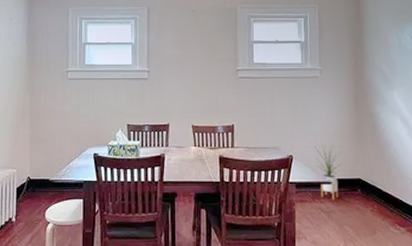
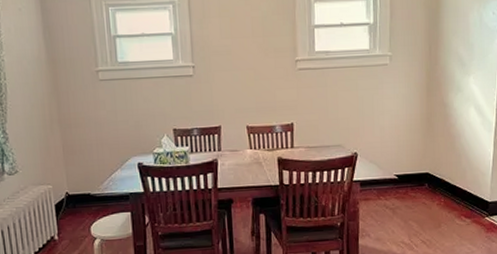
house plant: present [315,142,343,201] -> none [381,136,411,197]

